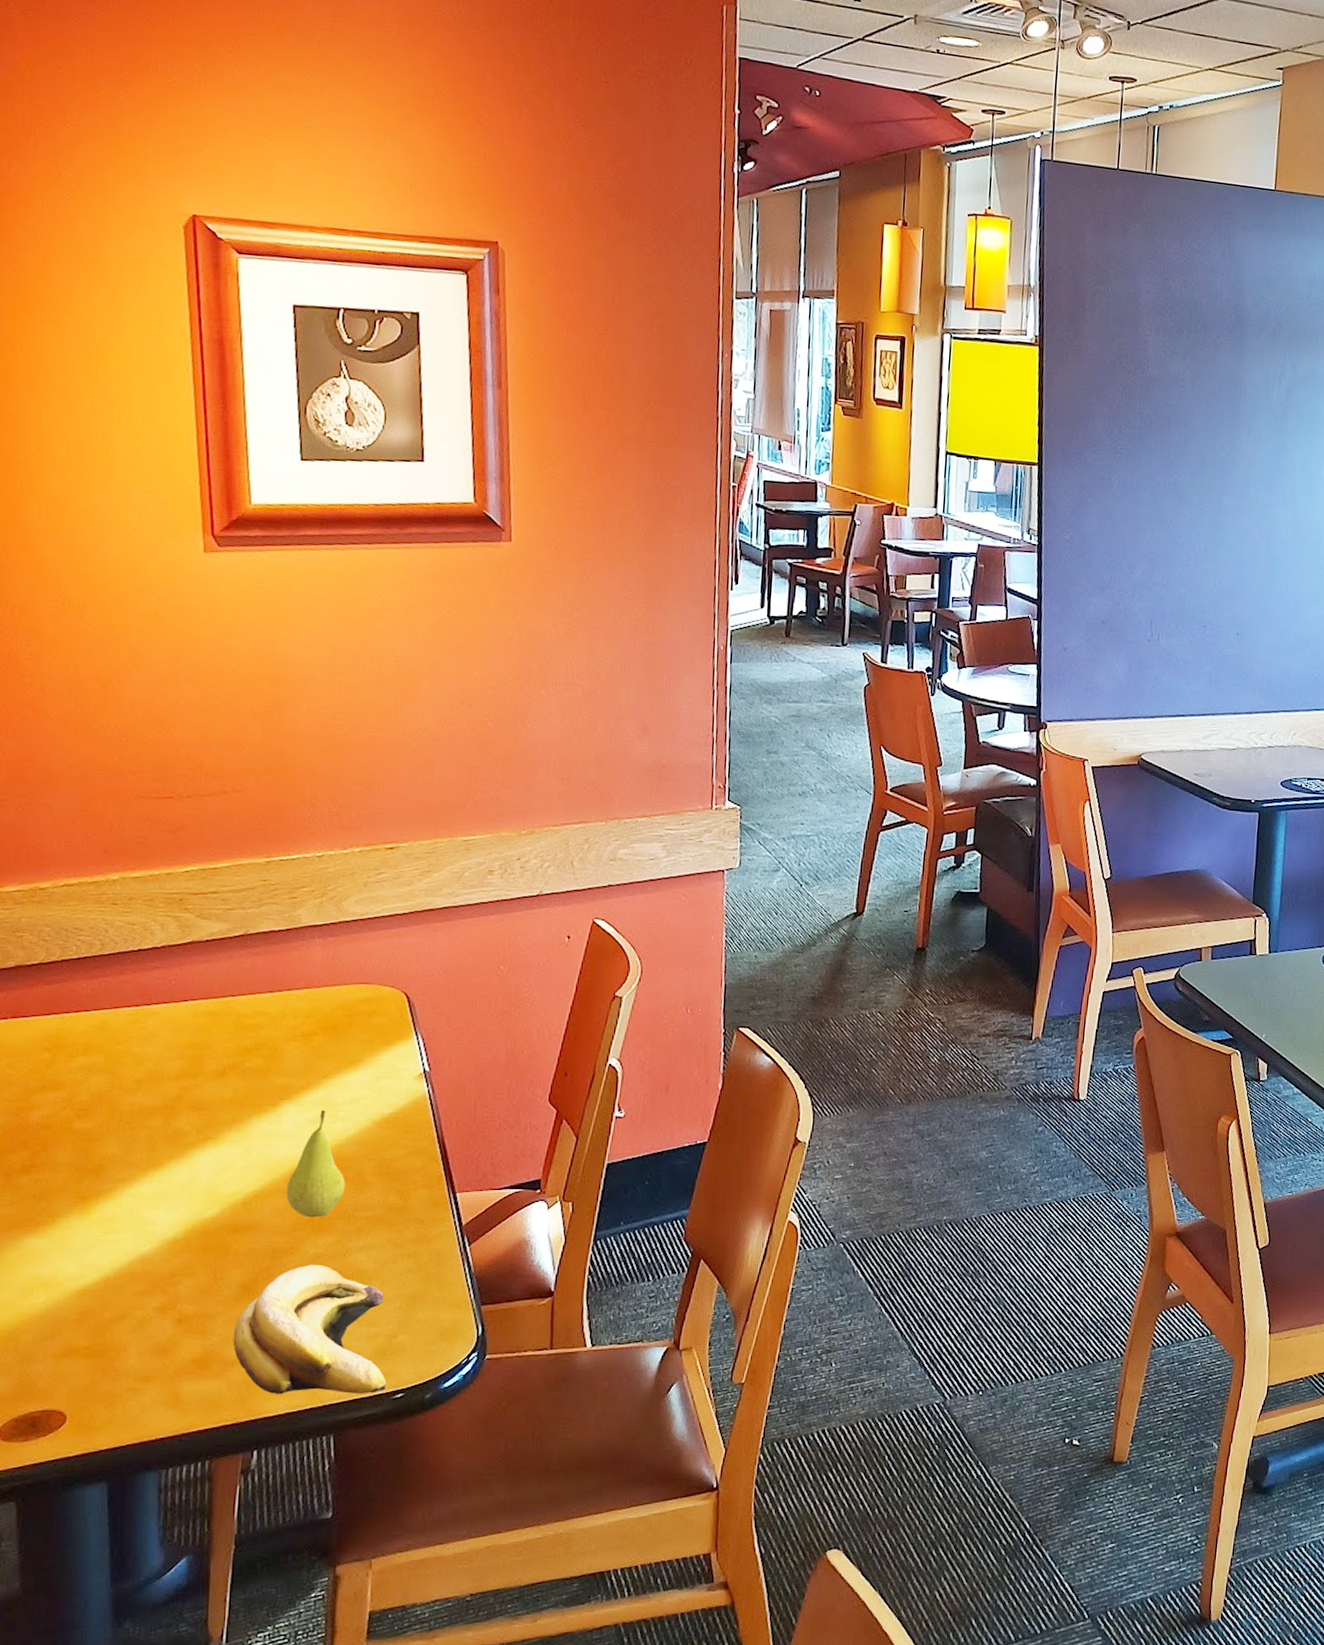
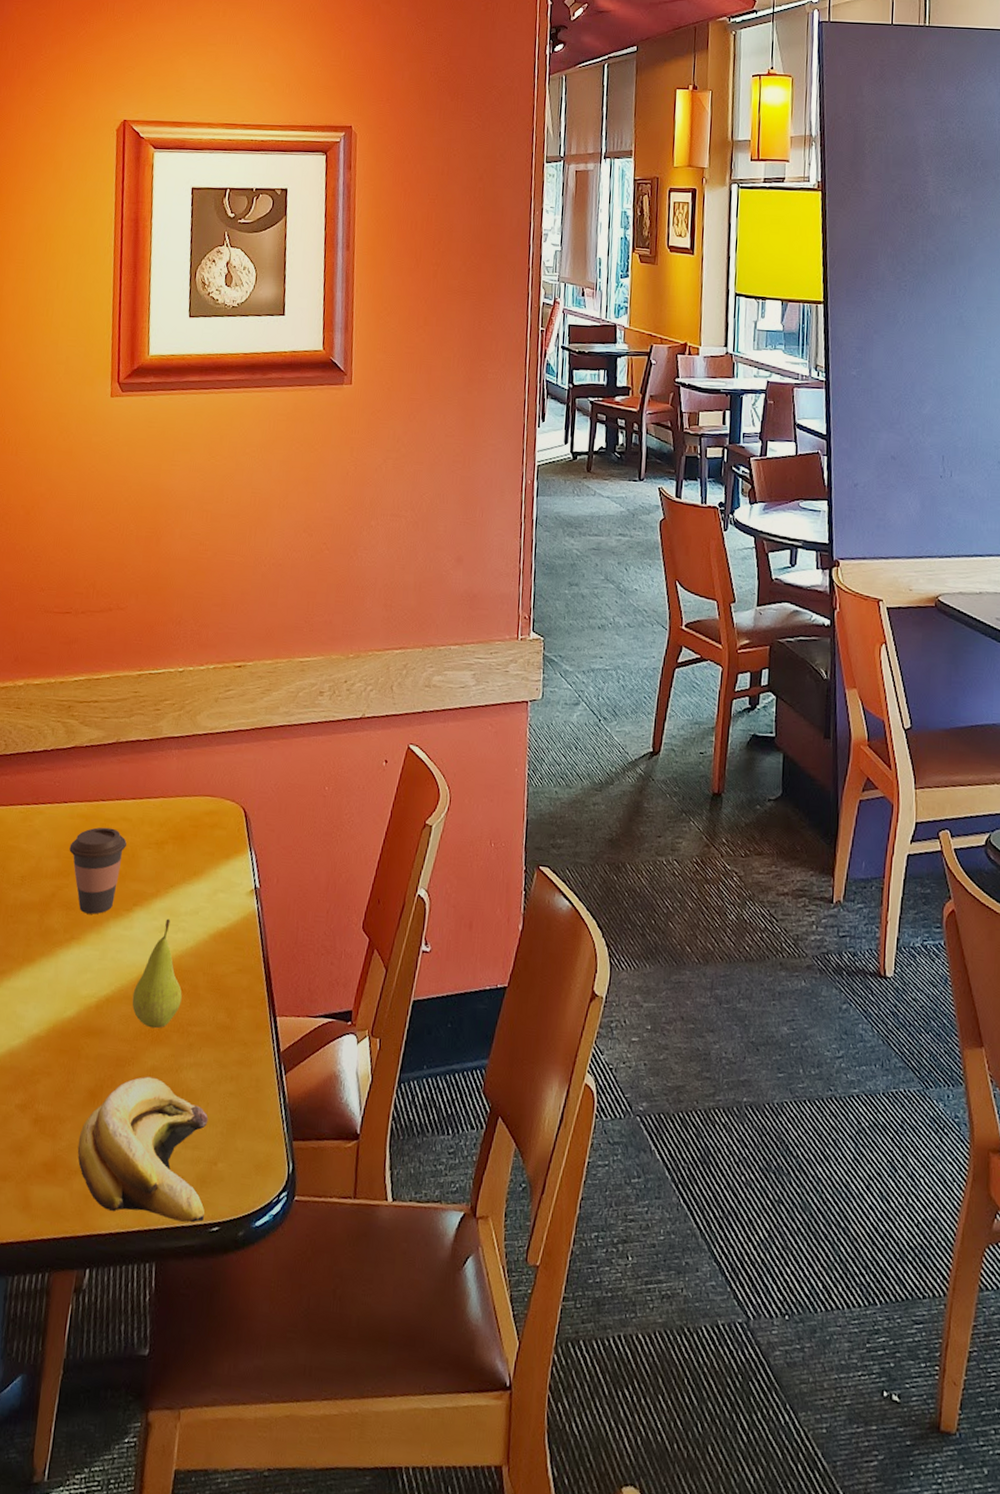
coffee cup: none [195,1023,266,1112] -> present [69,827,127,915]

